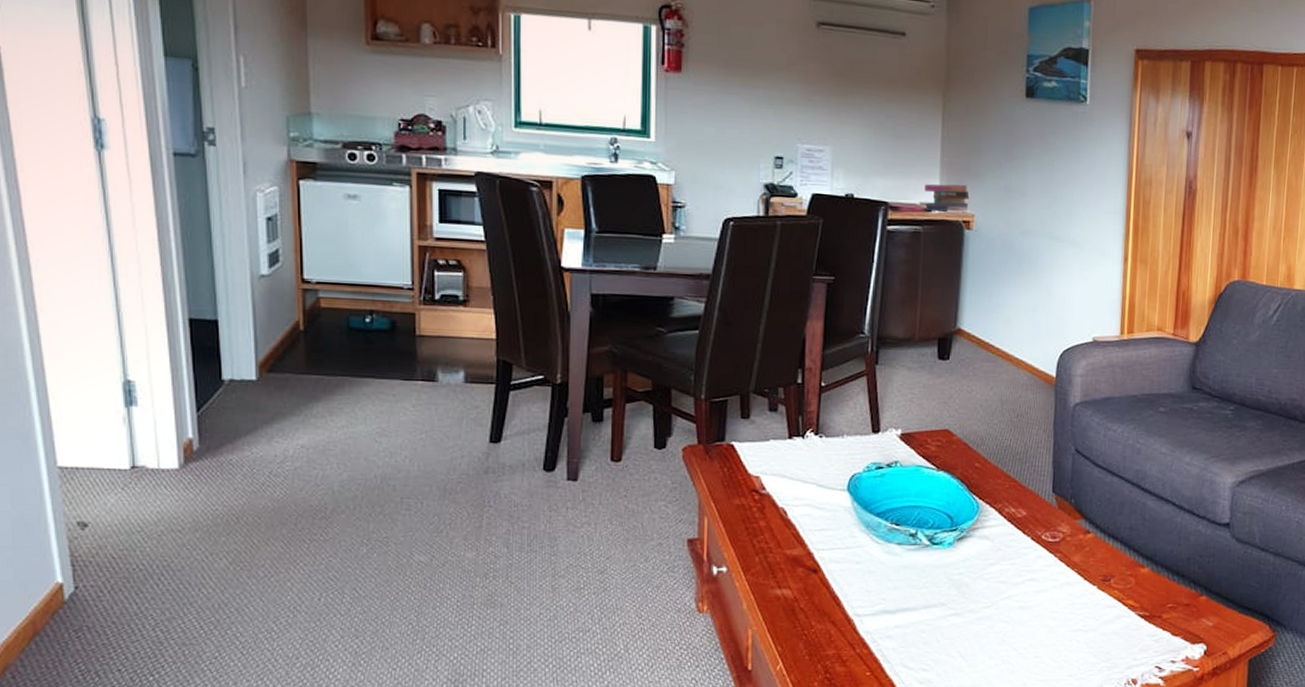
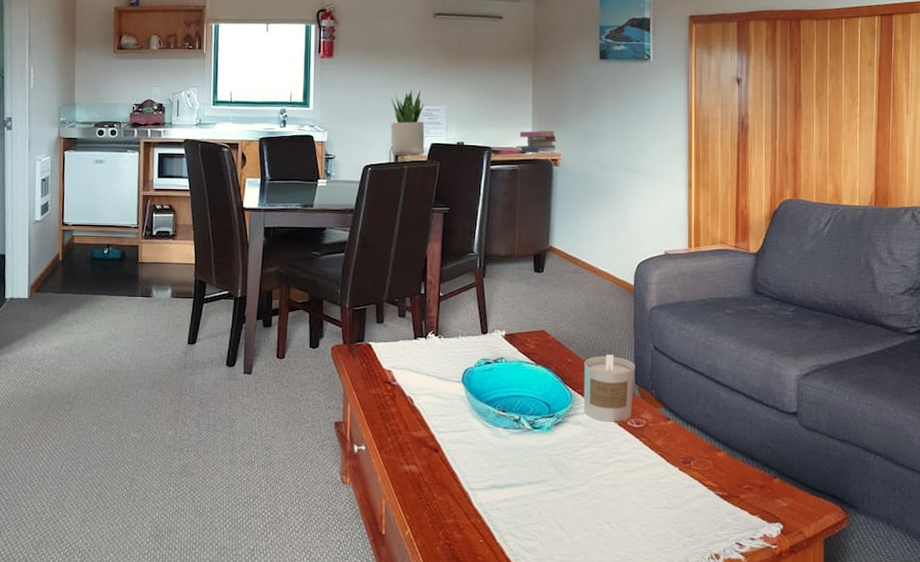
planter: none [759,121,804,209] -> present [390,89,425,156]
candle: none [991,458,1054,536] -> present [583,355,636,422]

